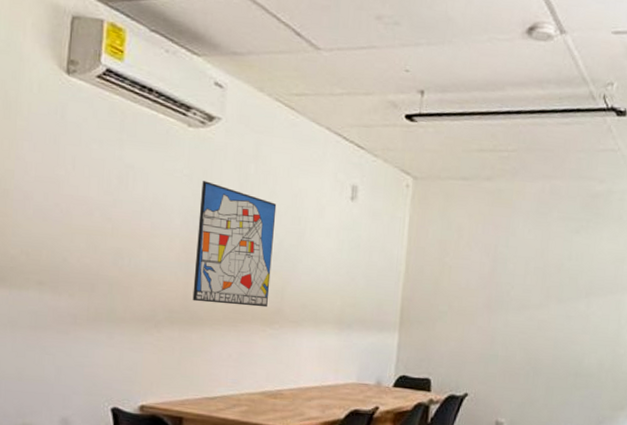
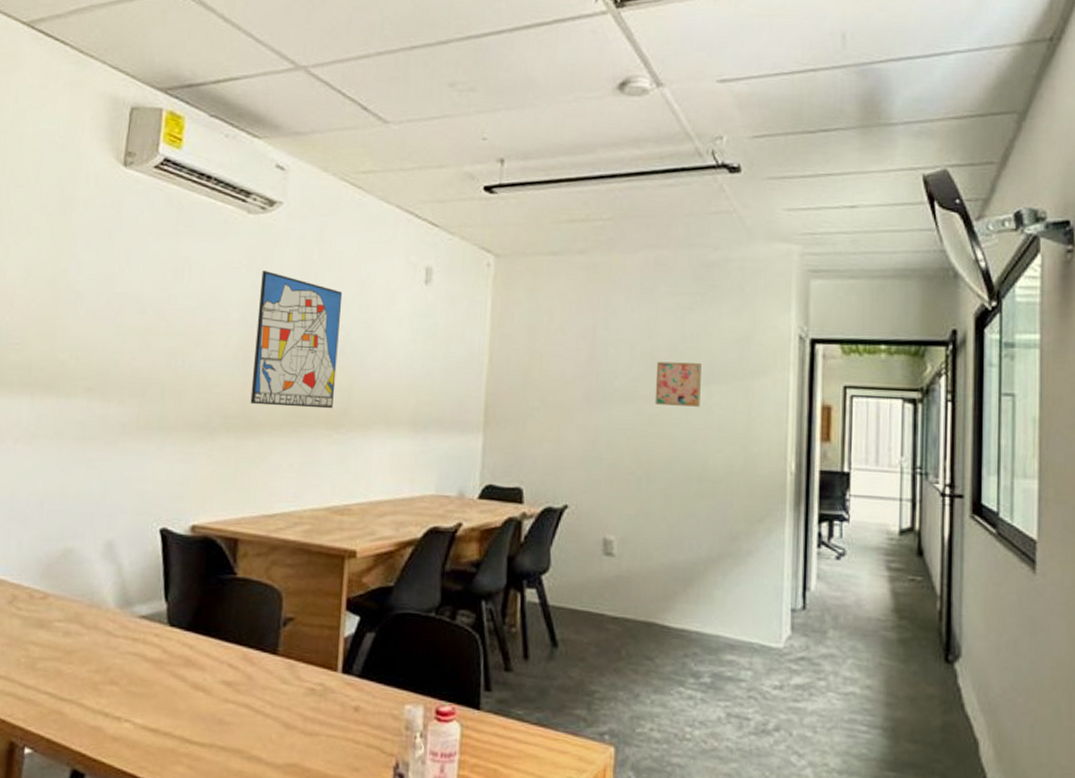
wall art: none [543,276,583,315] -> present [655,361,701,407]

